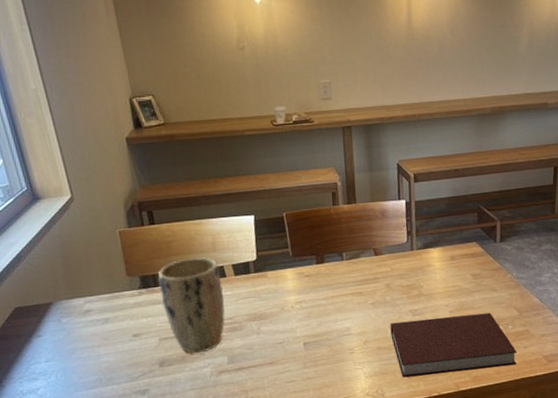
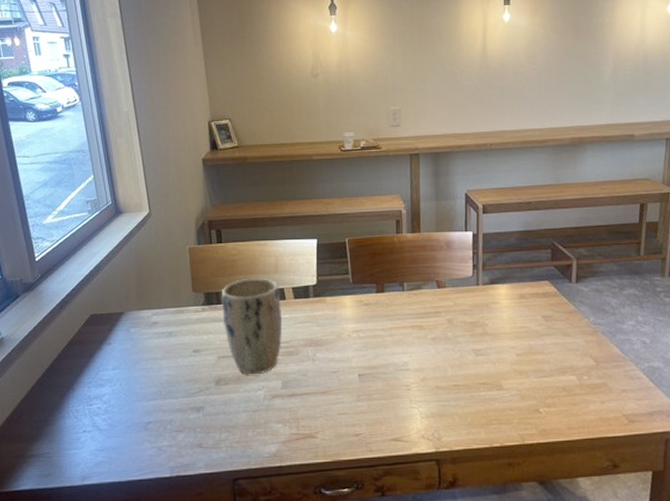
notebook: present [390,312,517,378] -> none [450,359,593,423]

